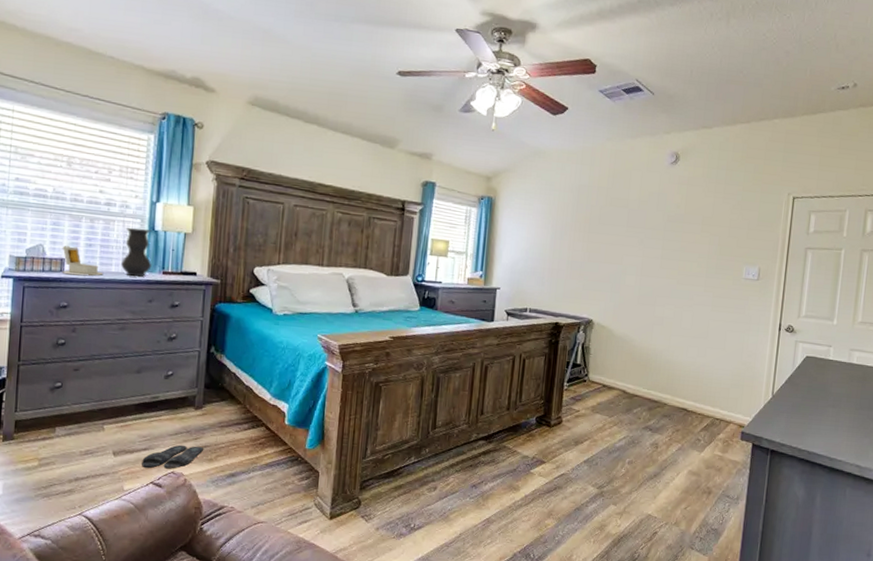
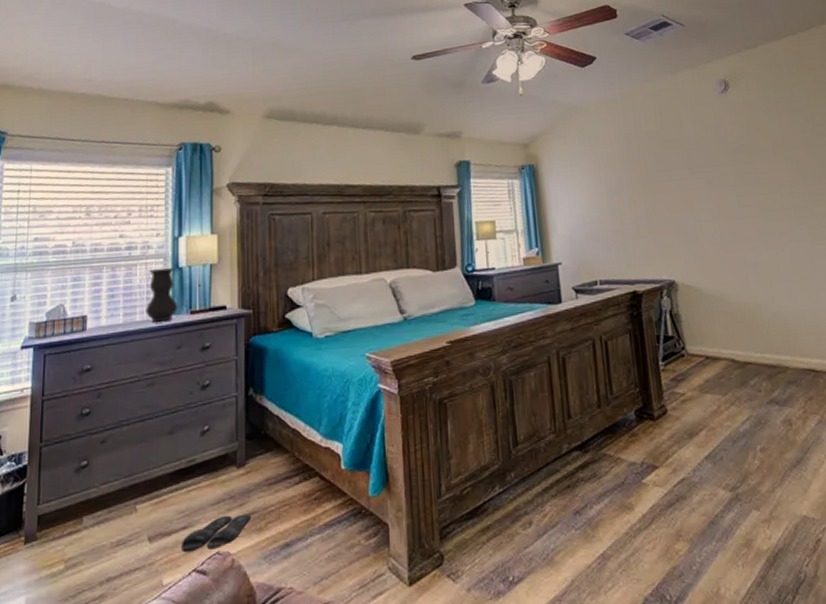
jewelry box: present [62,245,104,276] -> none [83,300,128,333]

